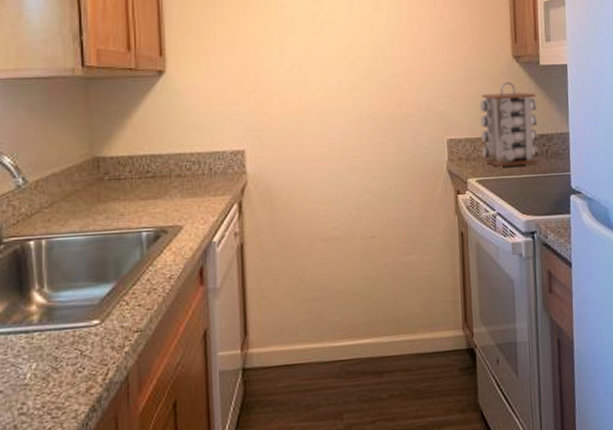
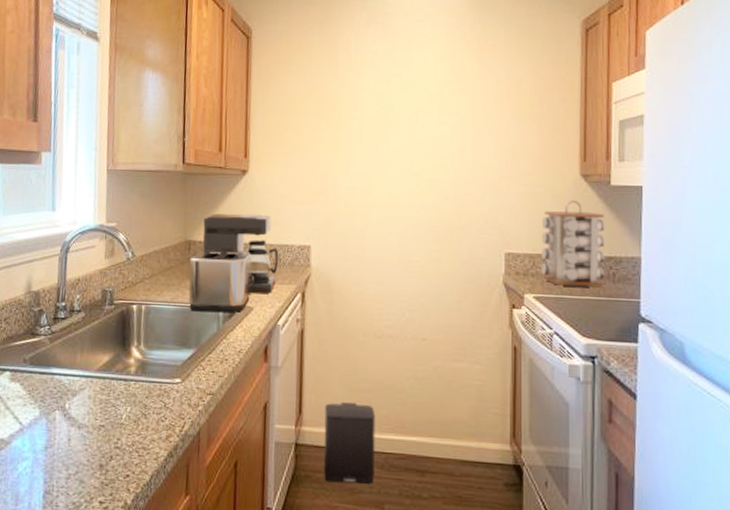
toaster: none [99,163,181,240] -> present [188,249,254,313]
coffee maker: none [114,120,209,210] -> present [202,213,279,293]
pedal bin: none [273,314,331,403] -> present [323,402,376,484]

